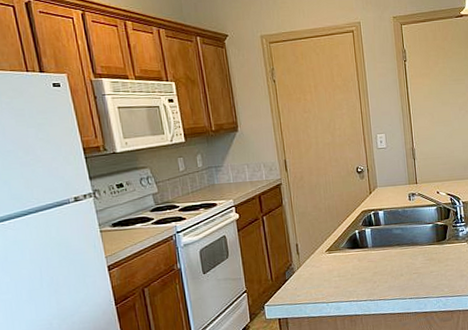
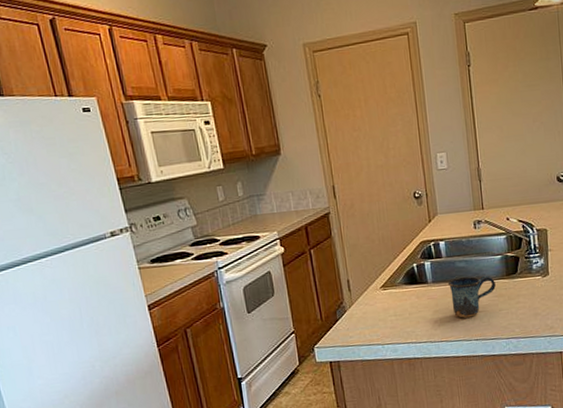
mug: none [385,241,428,279] -> present [447,275,496,318]

